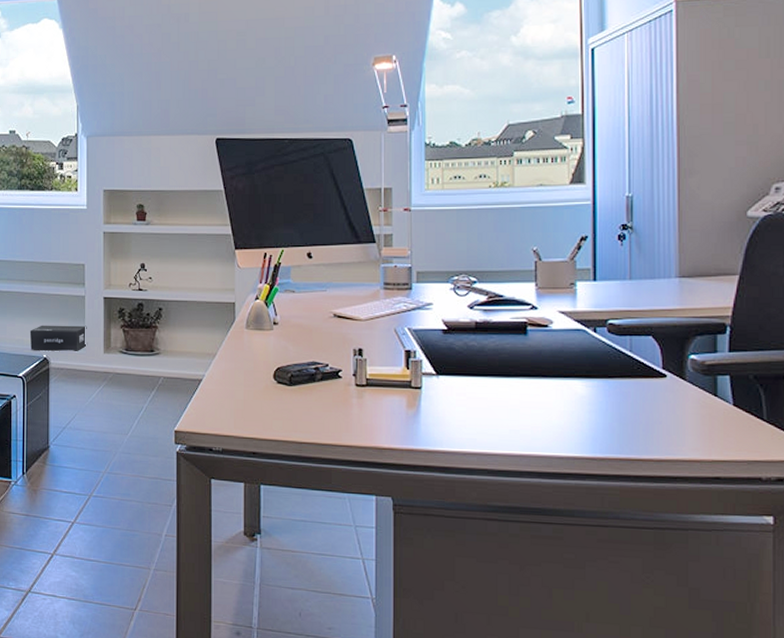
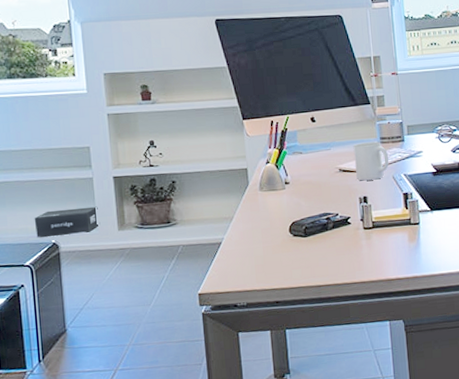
mug: none [351,287,392,331] -> present [353,141,389,181]

